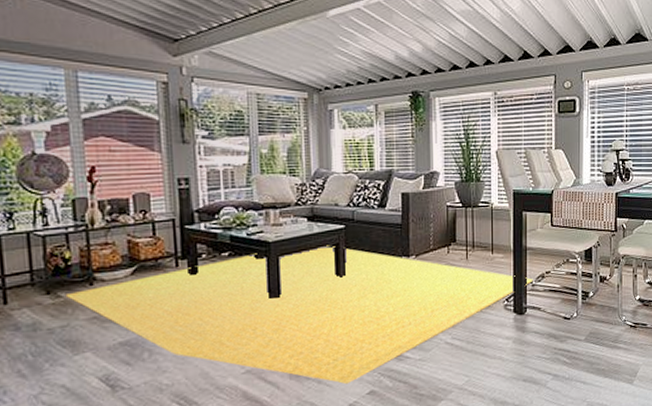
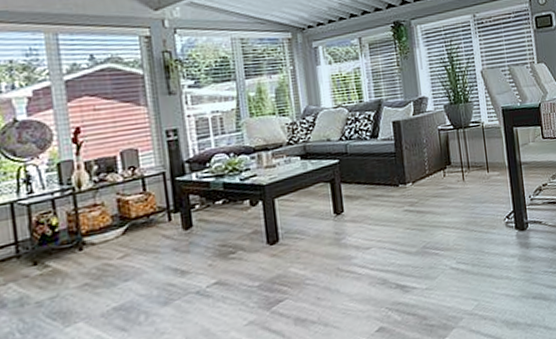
rug: present [65,245,533,385] -> none [53,181,531,325]

